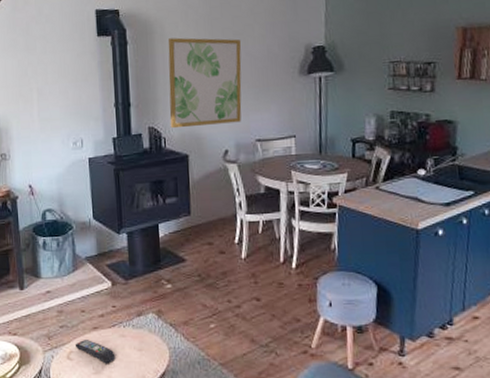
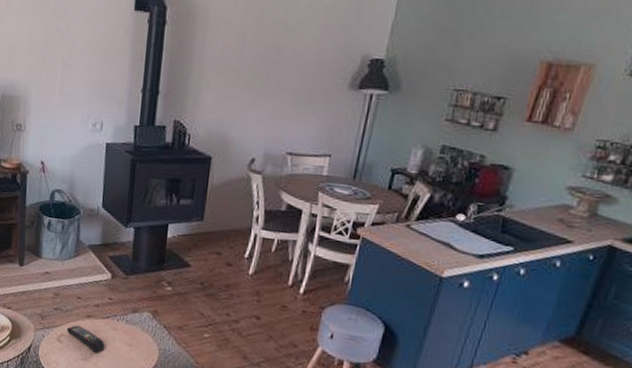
wall art: present [168,37,242,129] -> none [197,25,292,131]

